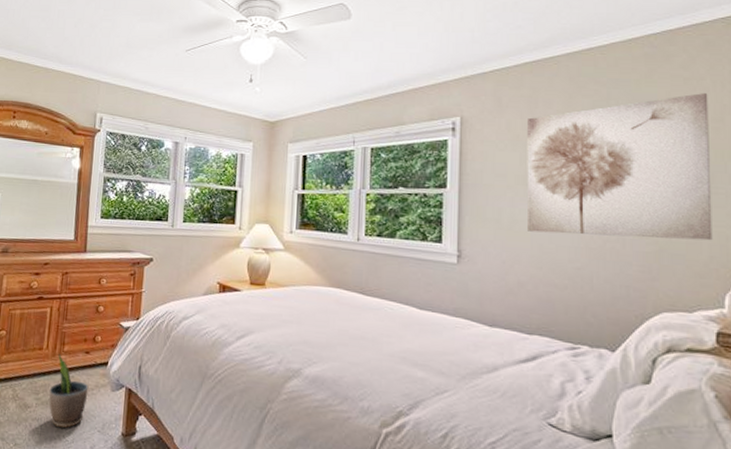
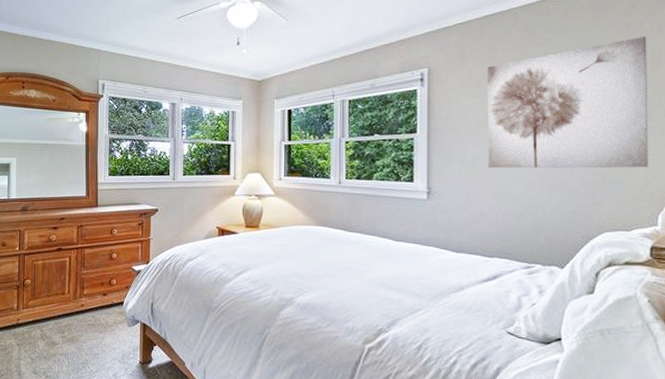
potted plant: present [49,353,89,428] -> none [73,296,108,361]

